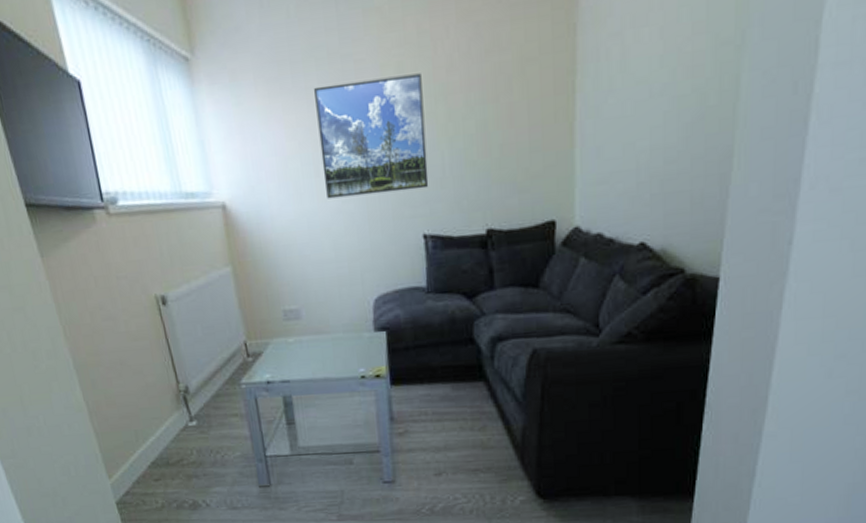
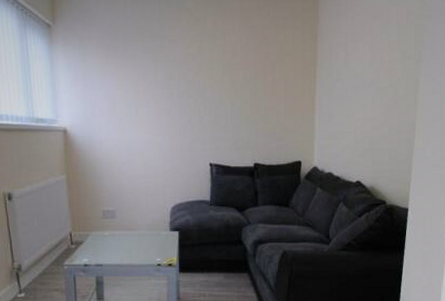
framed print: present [314,73,429,199] -> none [139,54,216,132]

